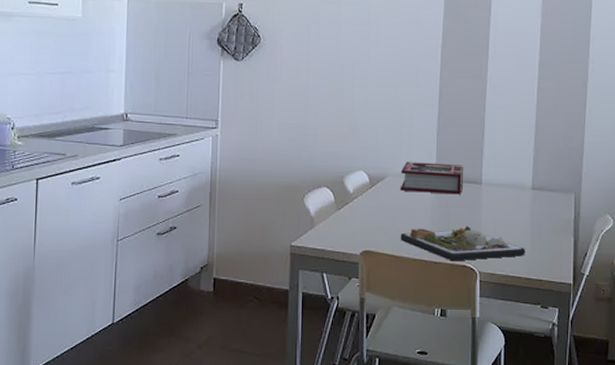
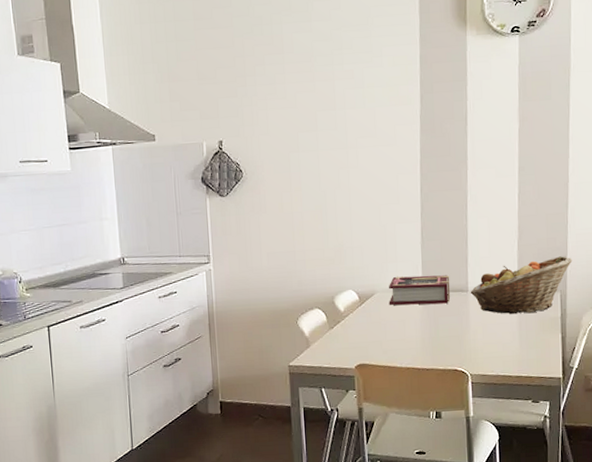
dinner plate: present [400,225,525,262] -> none [392,332,514,367]
fruit basket: none [484,157,588,213] -> present [470,256,573,315]

